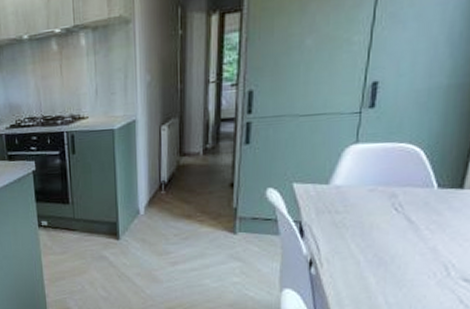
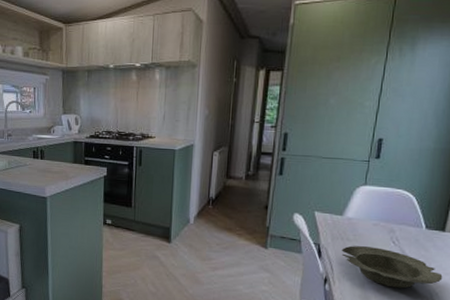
bowl: none [329,217,461,264] -> present [341,246,443,289]

